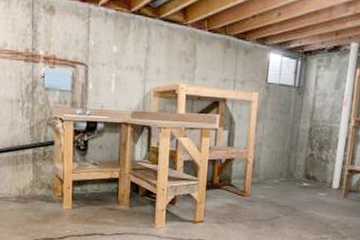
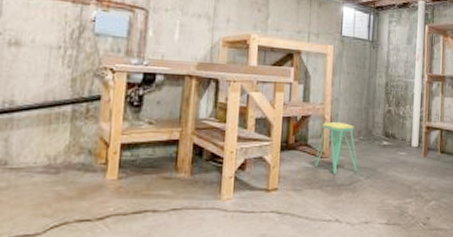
stool: none [237,164,278,212] -> present [314,121,358,175]

